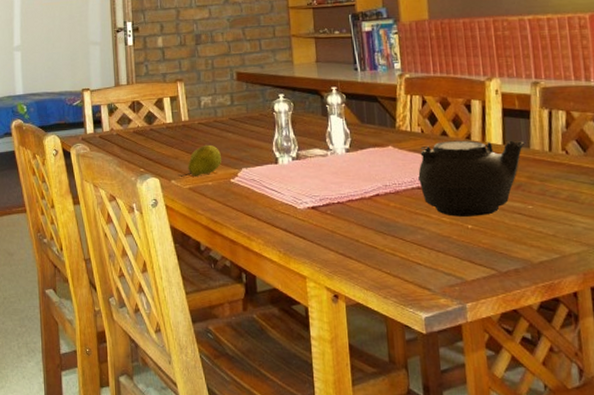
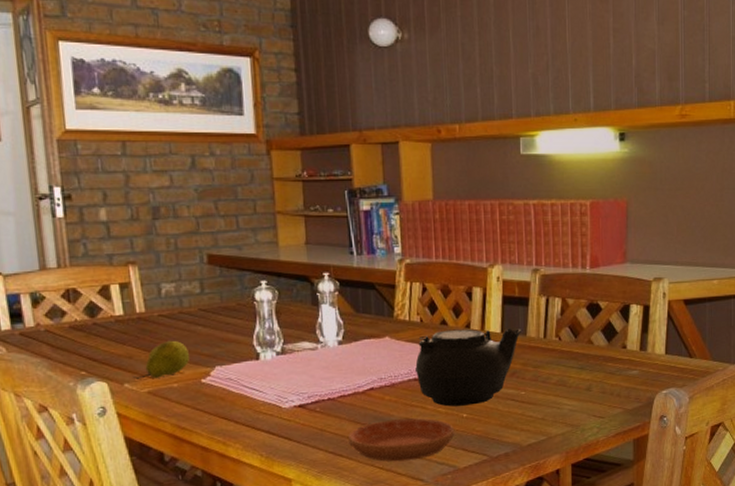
saucer: none [357,226,460,268] -> present [348,418,454,462]

